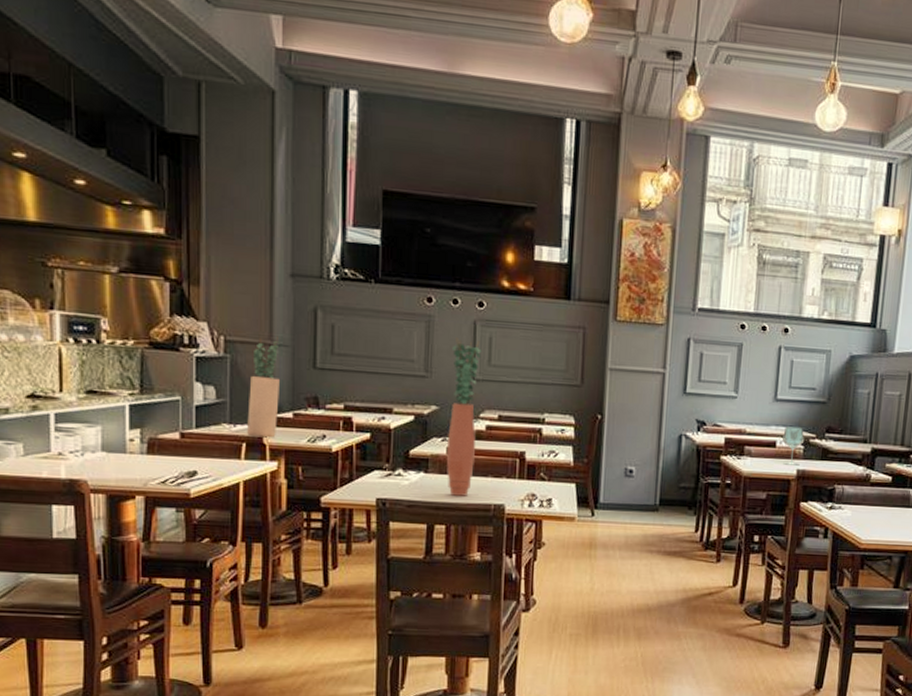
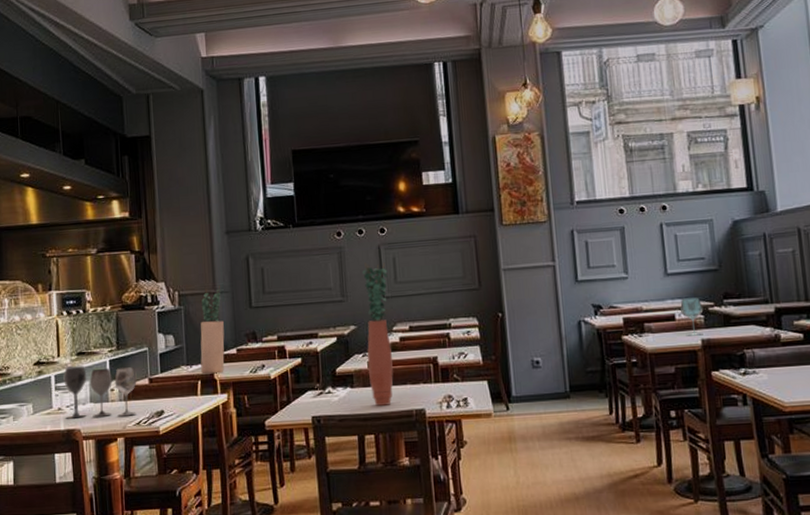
wine glass: none [67,405,99,469] -> present [63,366,87,420]
wineglass: none [102,413,164,473] -> present [89,367,137,417]

